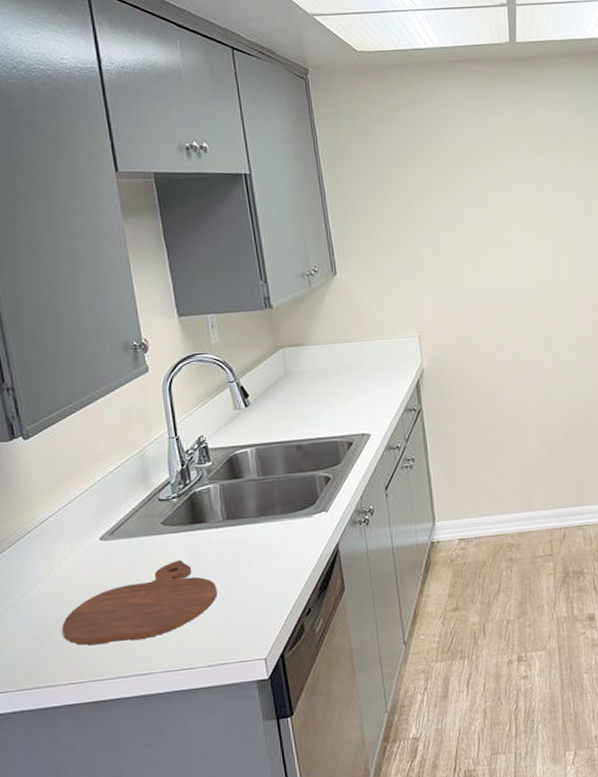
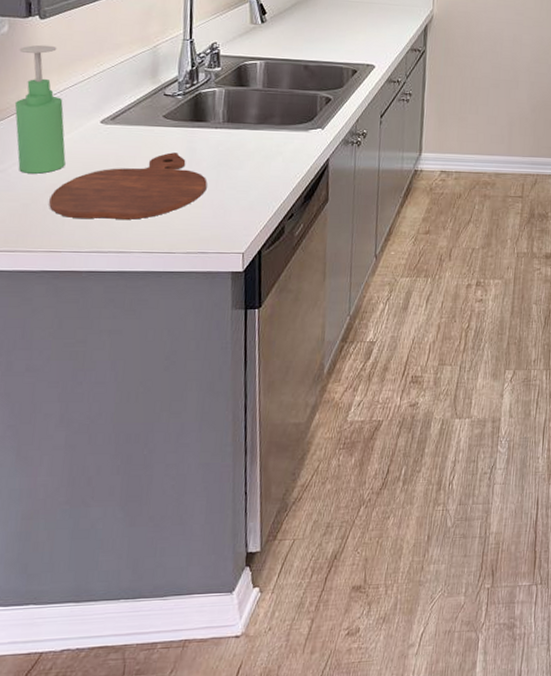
soap dispenser: none [8,465,72,604] -> present [14,44,66,174]

